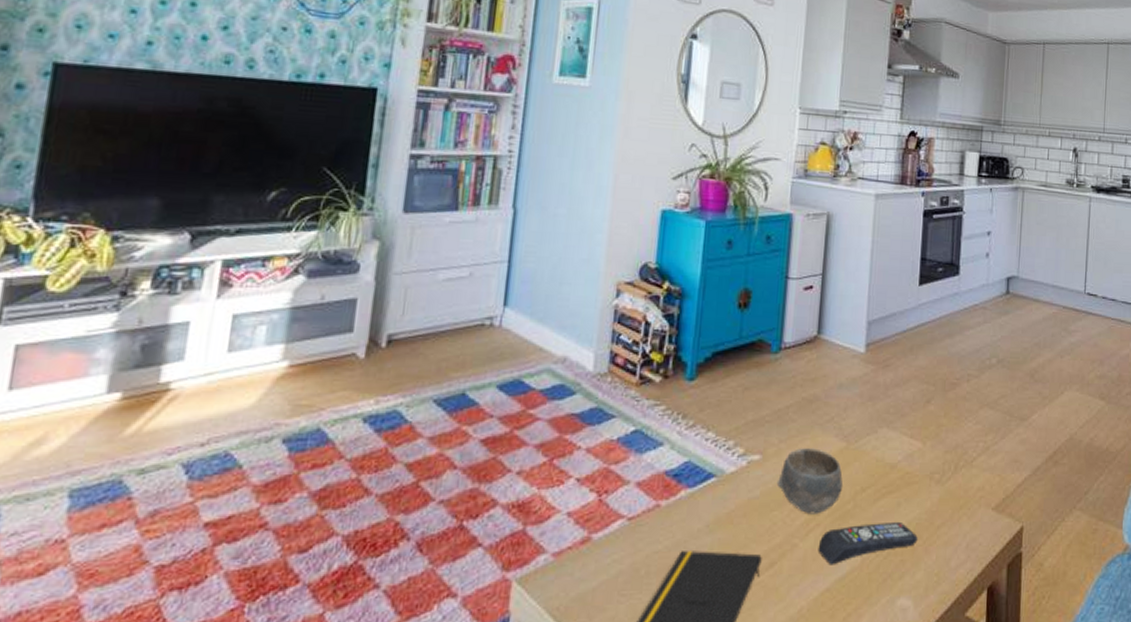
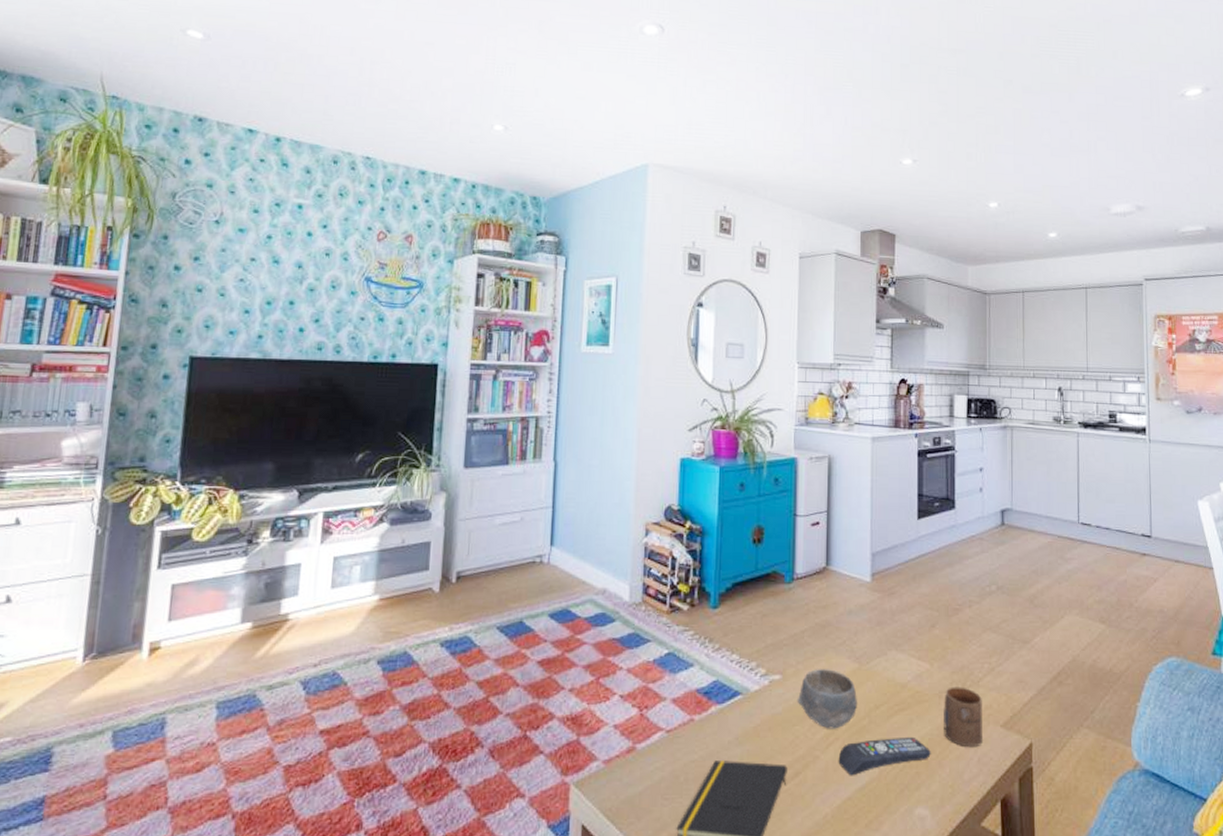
cup: none [932,467,975,533] -> present [944,687,982,748]

